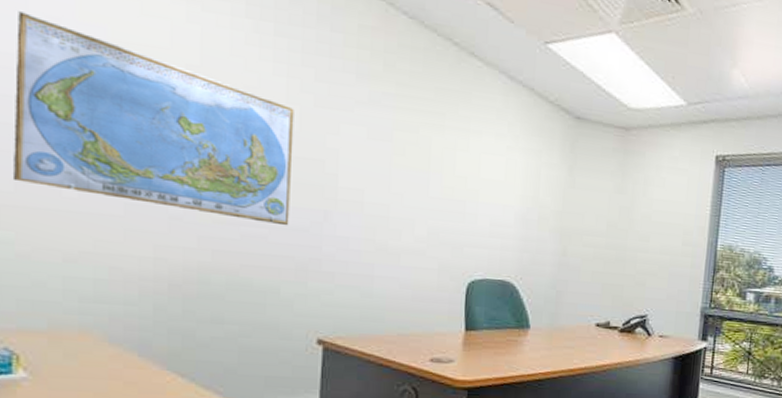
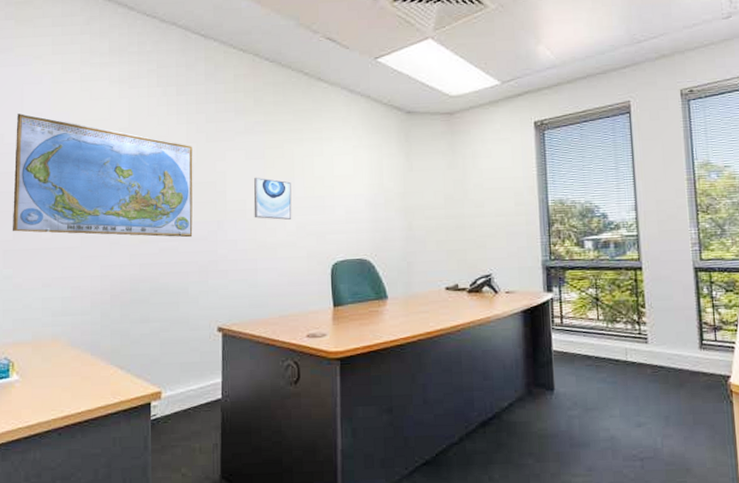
wall art: none [373,163,425,223] -> present [253,177,292,220]

